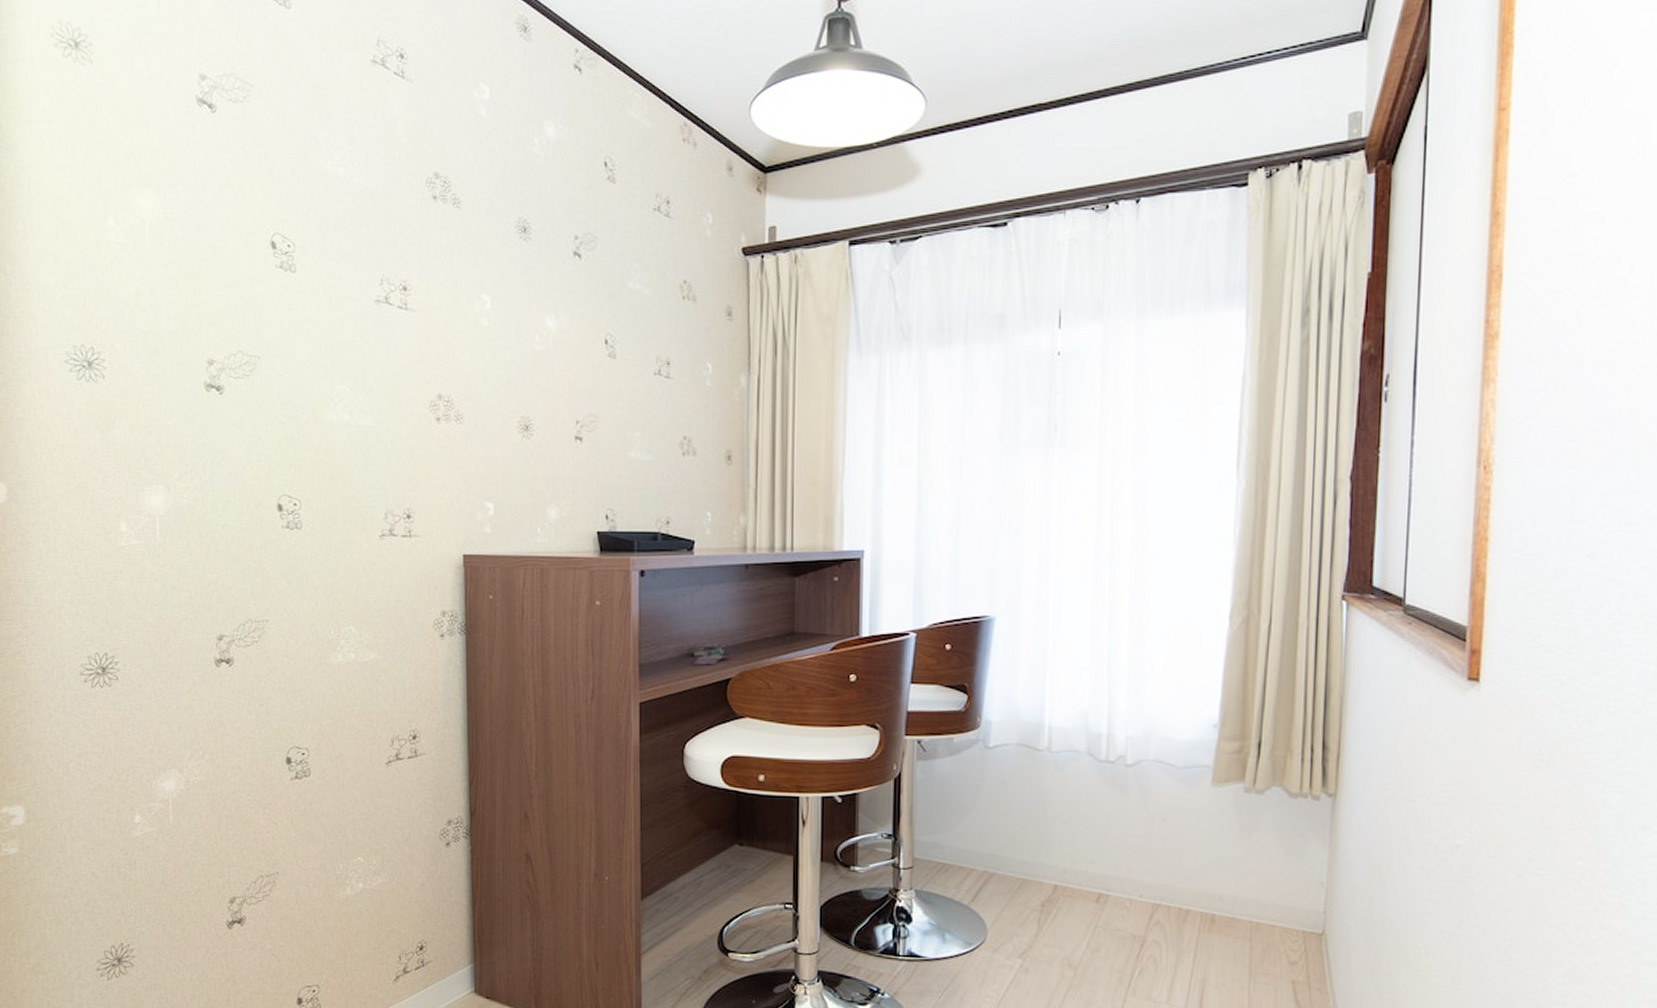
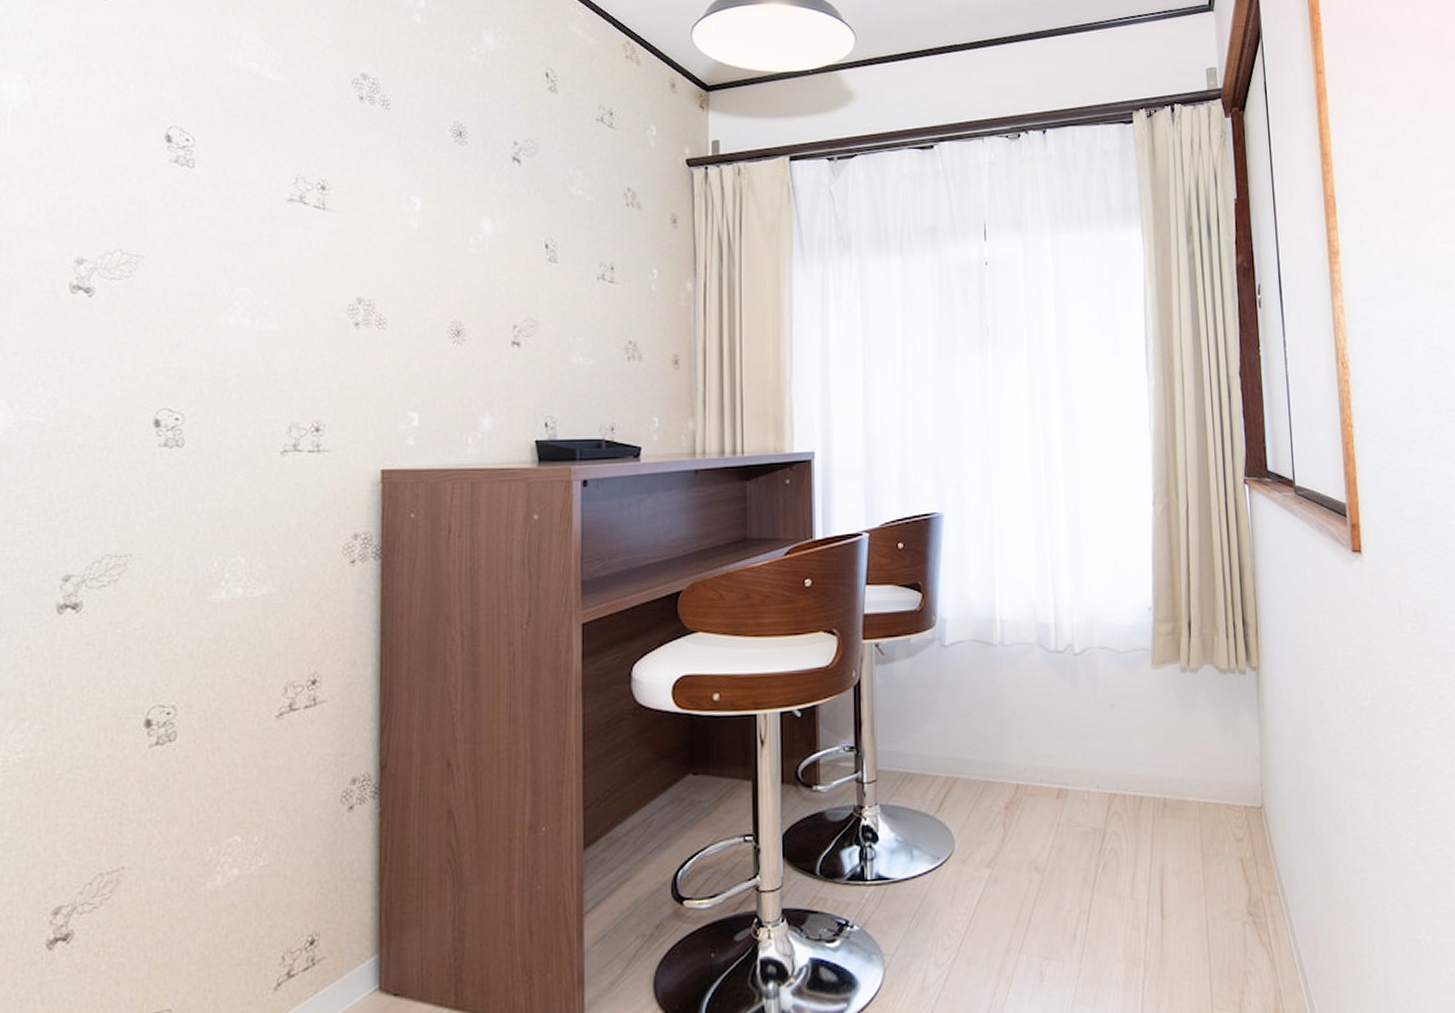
magazine: present [691,643,733,665] -> none [639,553,684,579]

